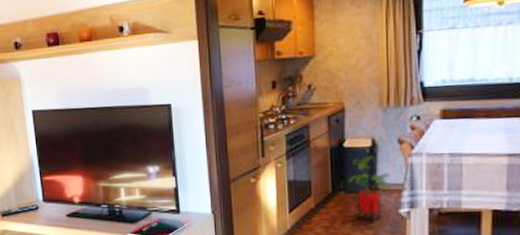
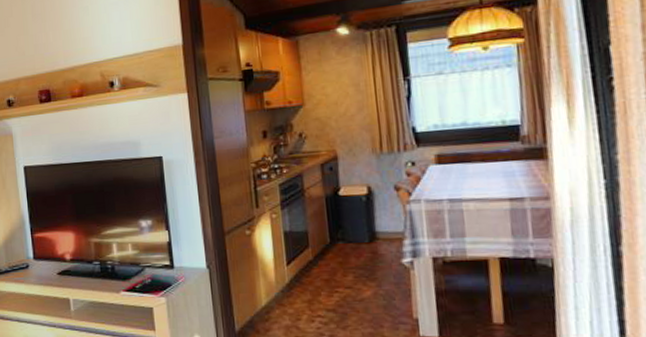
house plant: present [348,155,392,222] -> none [346,203,391,273]

